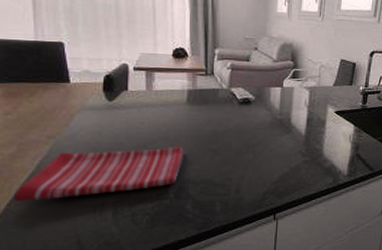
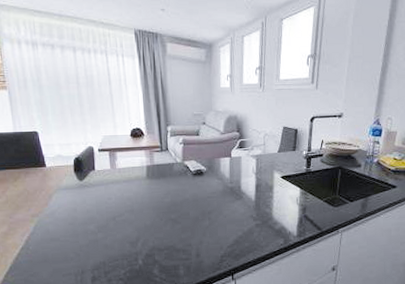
dish towel: present [13,146,185,202] -> none [9,217,149,273]

